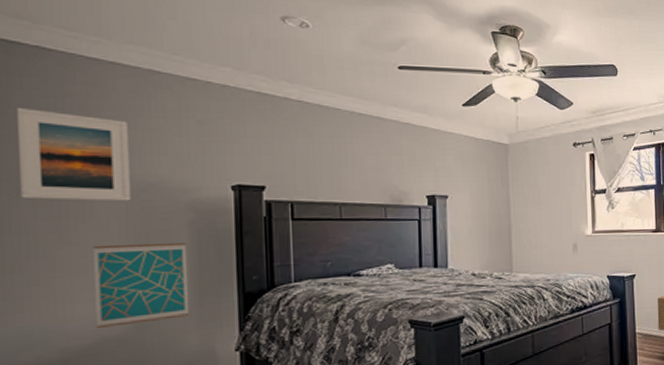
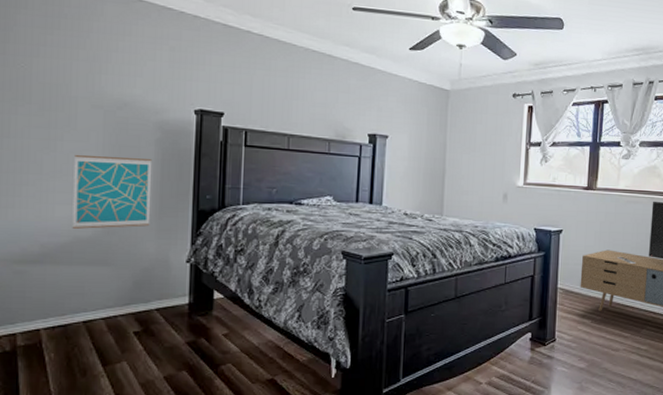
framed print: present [15,108,130,202] -> none [20,26,111,117]

